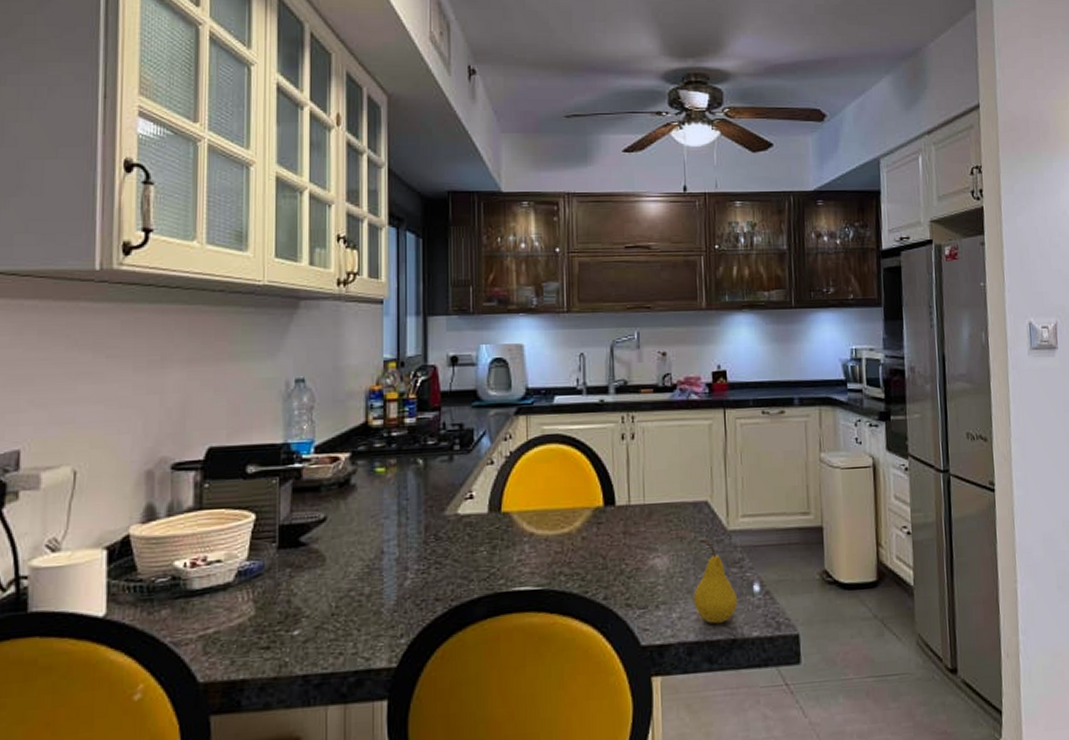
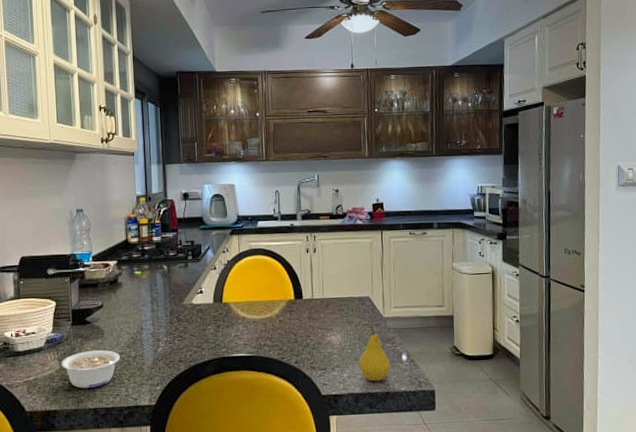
legume: none [257,585,348,645] -> present [61,350,120,388]

